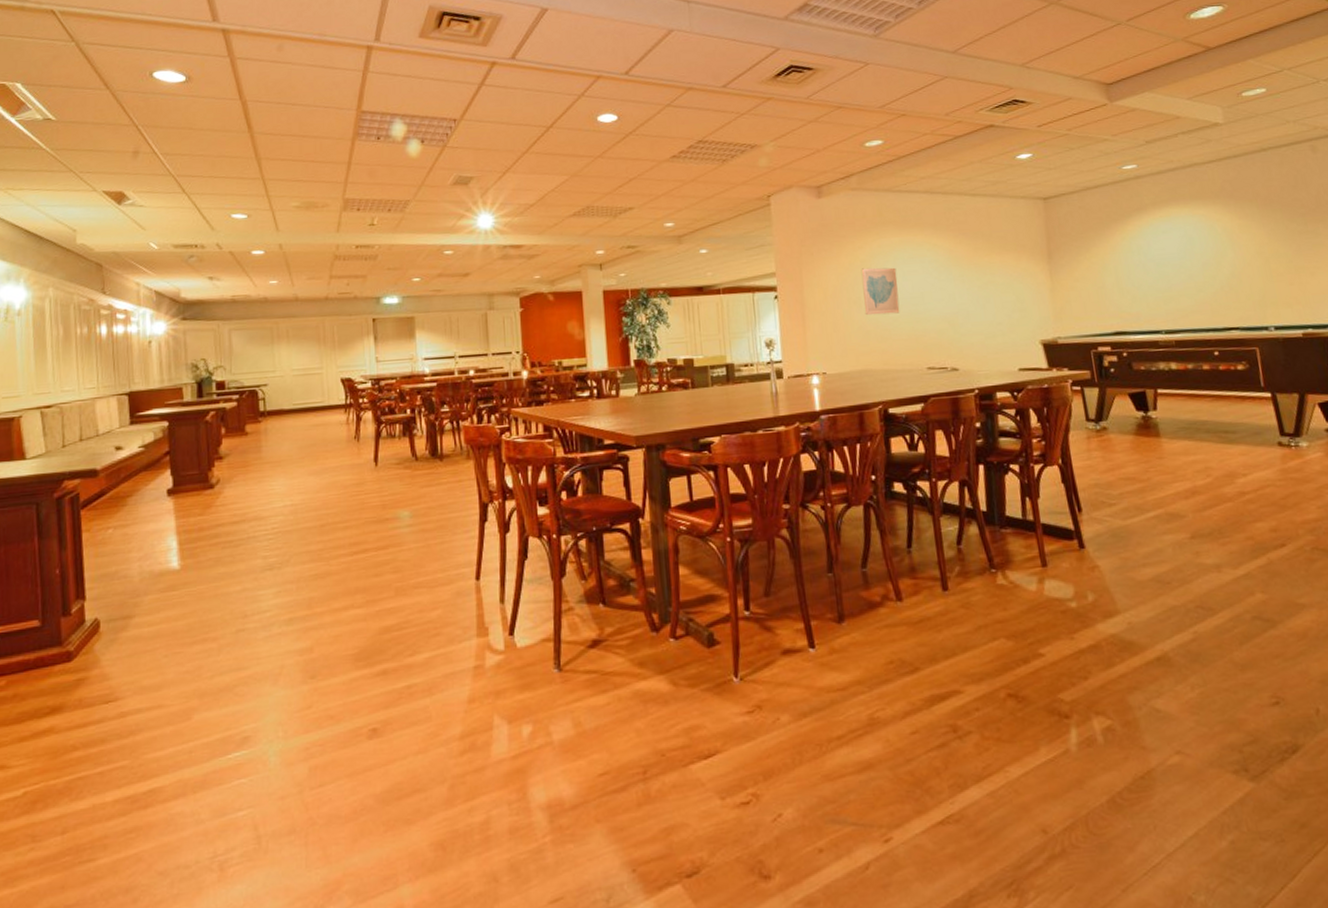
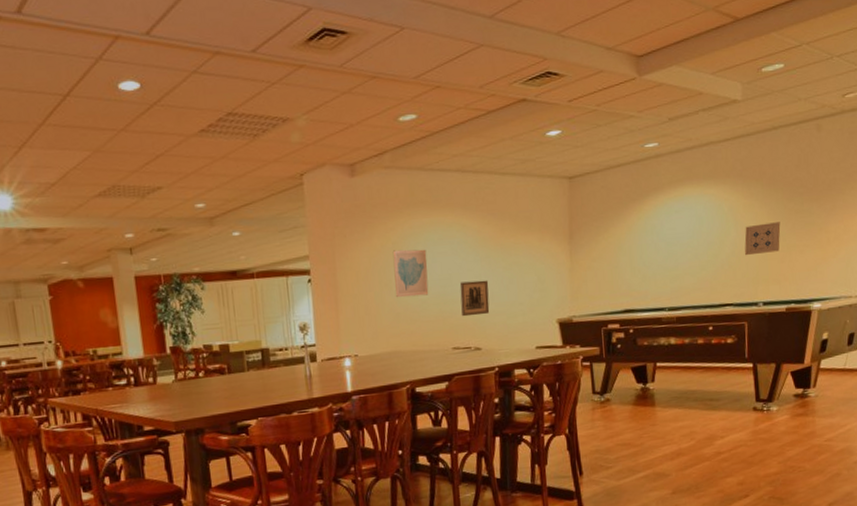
wall art: none [932,298,966,336] -> present [459,280,490,317]
wall art: none [1243,243,1287,278] -> present [744,222,781,256]

